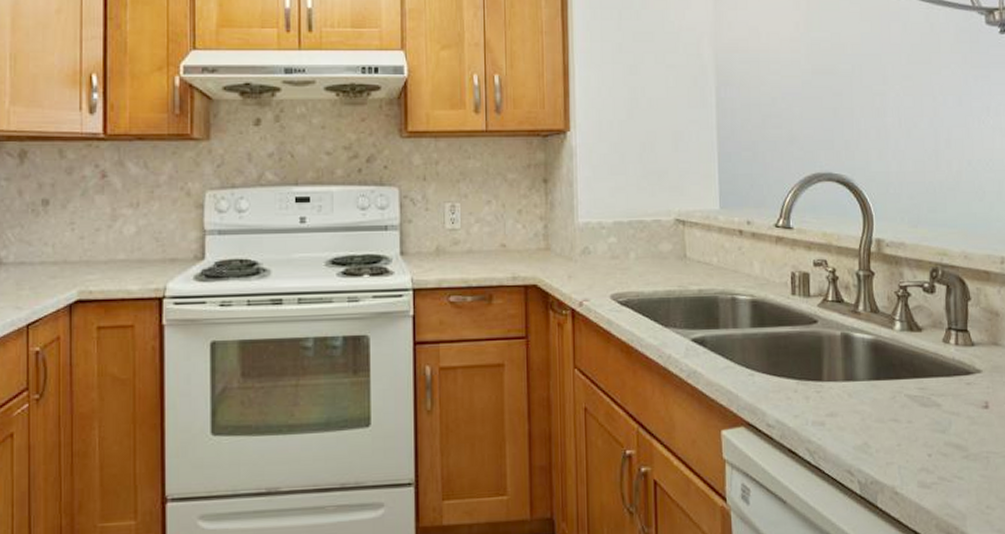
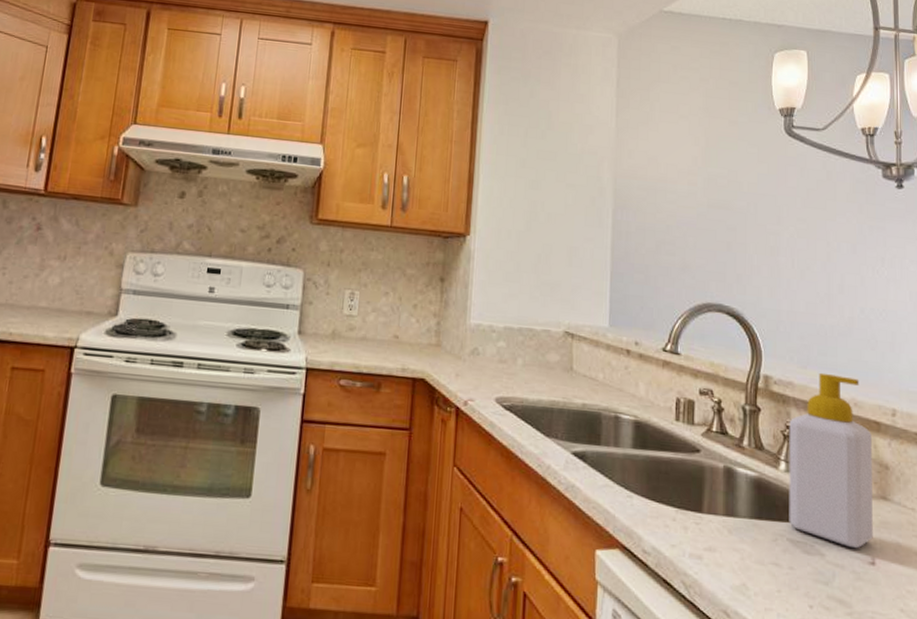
soap bottle: none [902,229,986,395] -> present [789,372,873,549]

